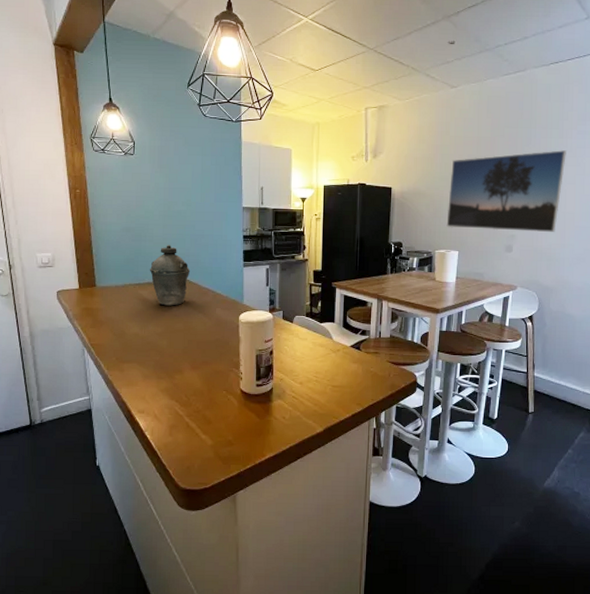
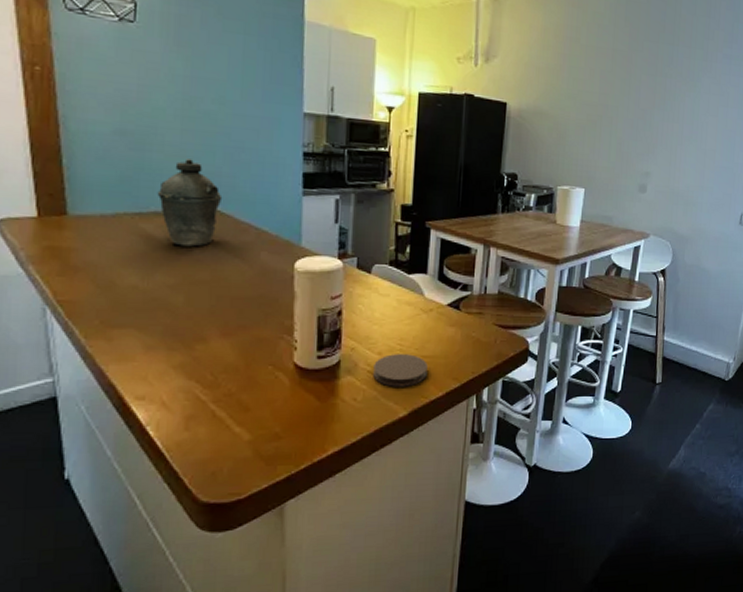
coaster: none [297,384,337,409] -> present [373,354,428,387]
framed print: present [446,150,566,232] -> none [572,73,710,172]

